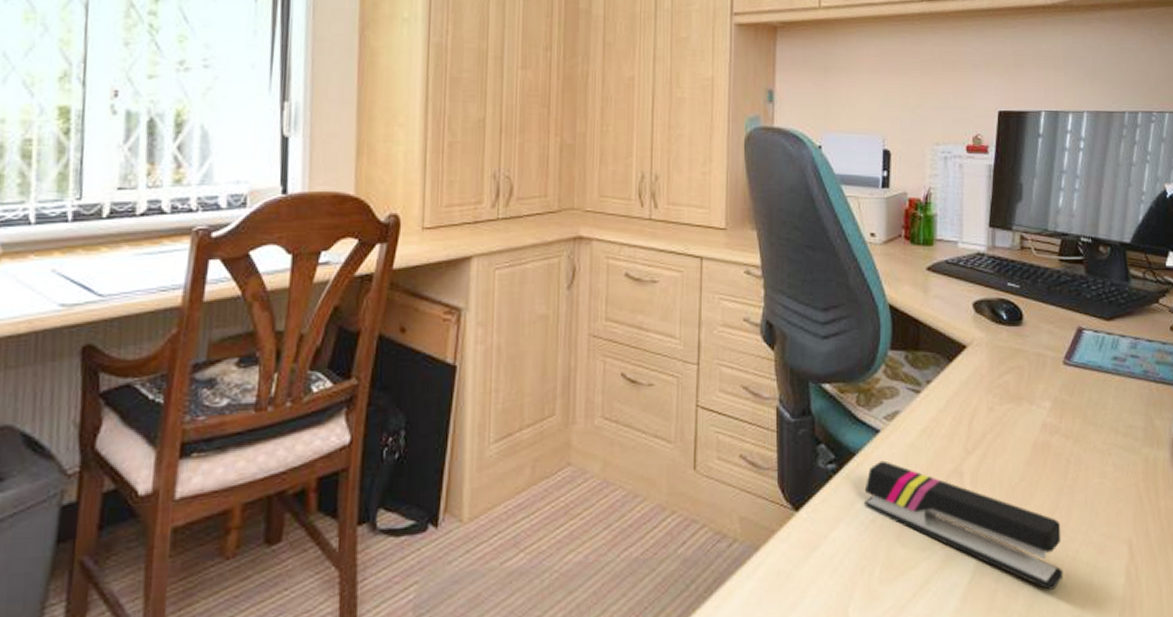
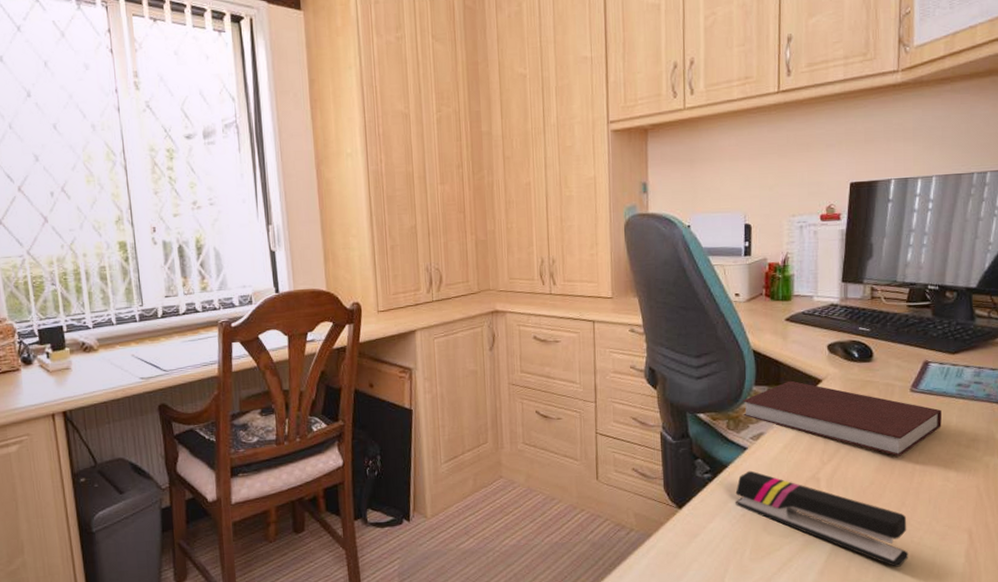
notebook: none [876,345,1097,445] -> present [743,380,942,457]

